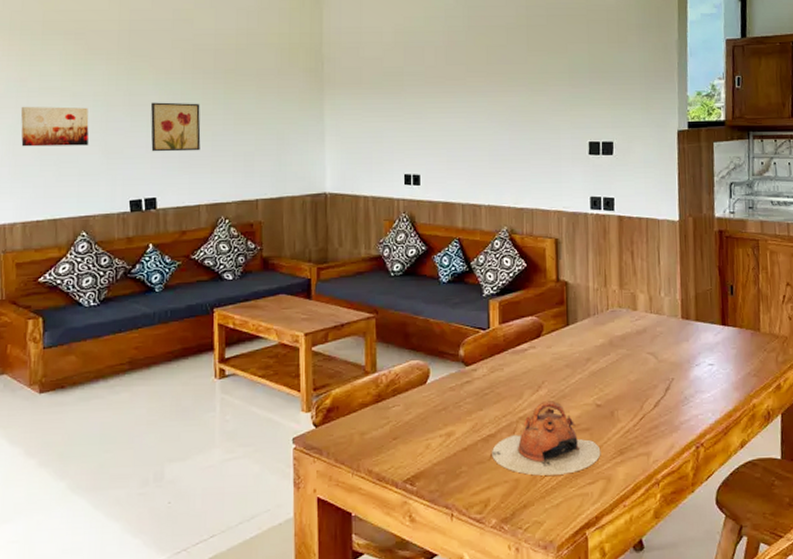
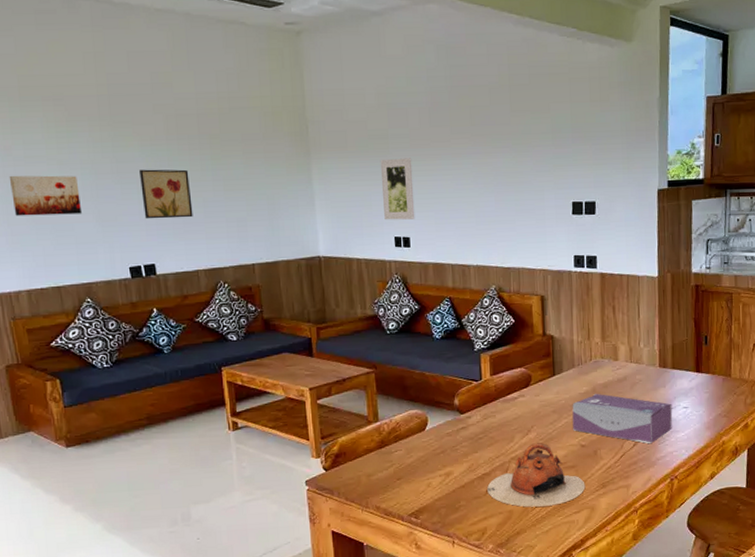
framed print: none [393,95,427,157] -> present [380,158,415,220]
tissue box: none [587,346,697,405] -> present [572,393,673,443]

